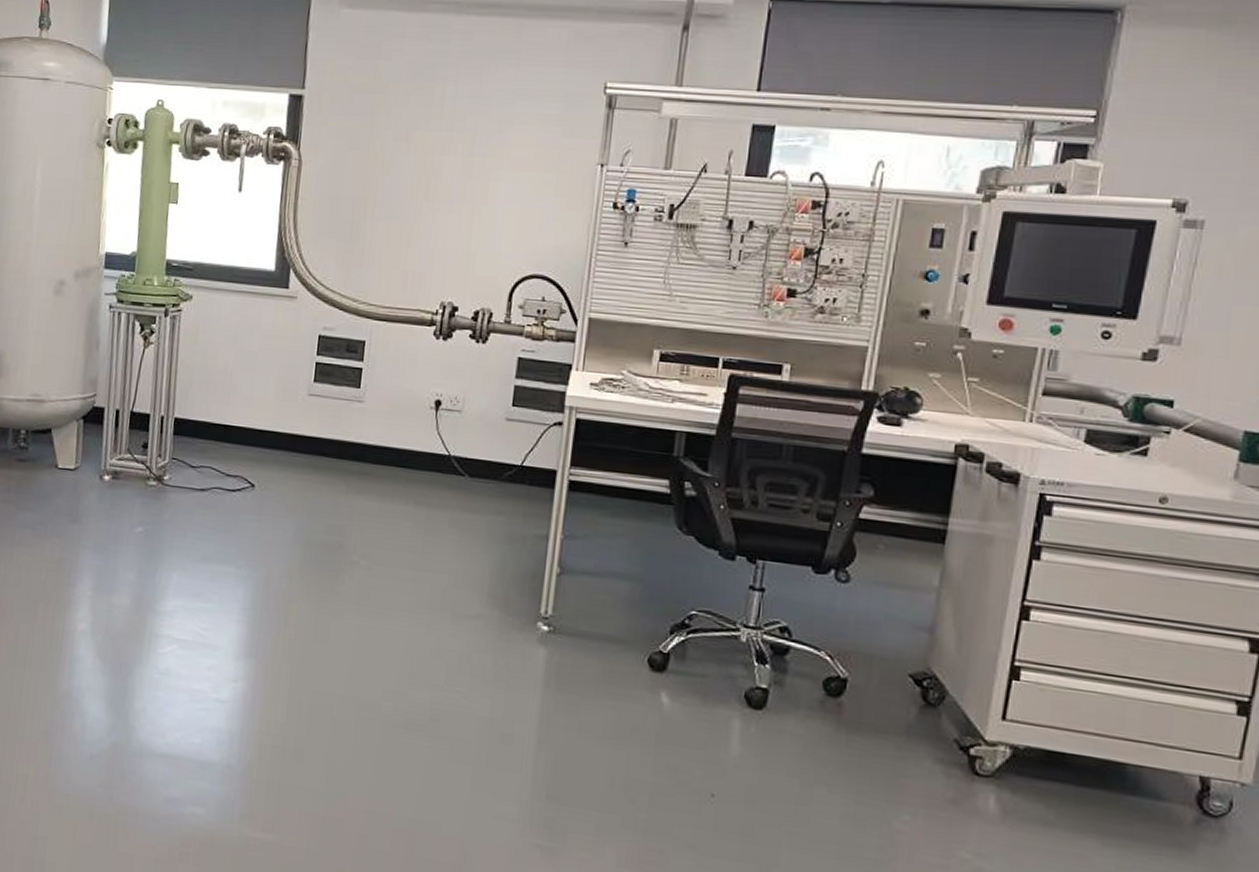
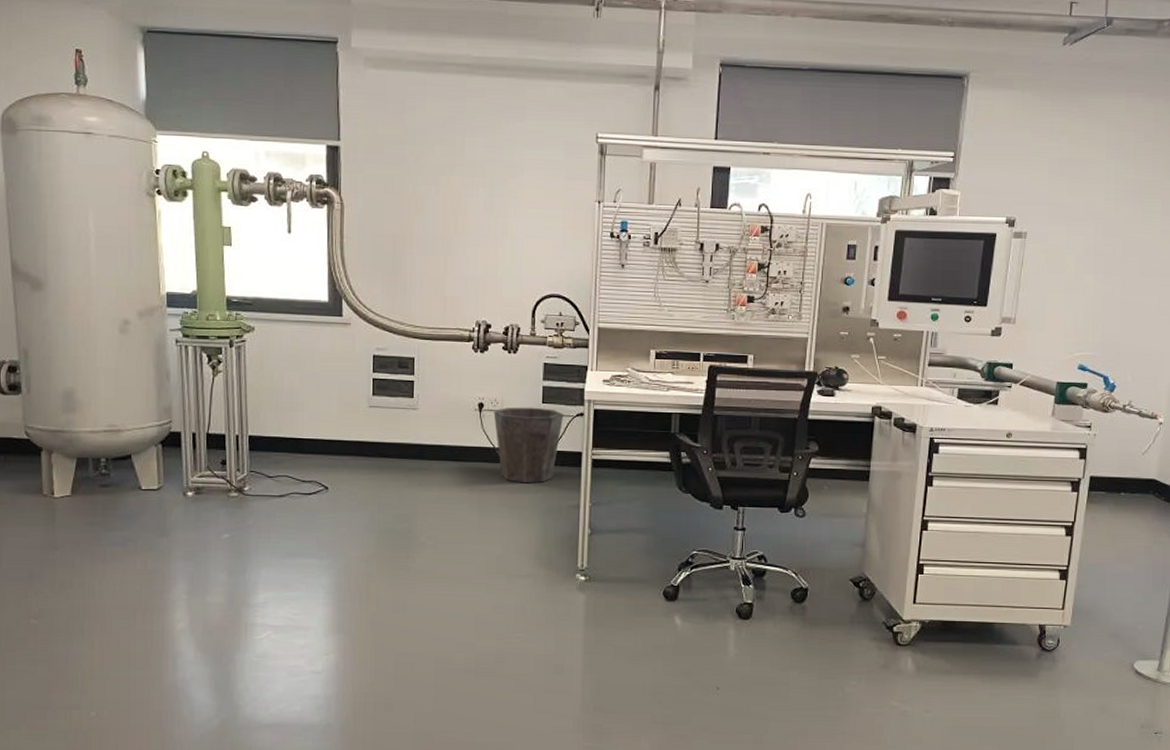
waste bin: none [452,408,538,504] -> present [493,407,564,484]

